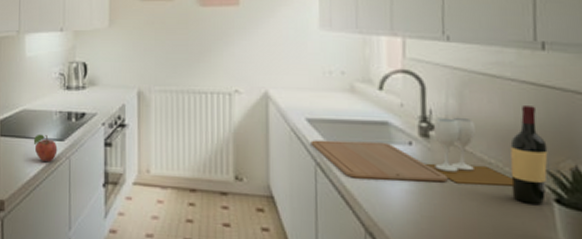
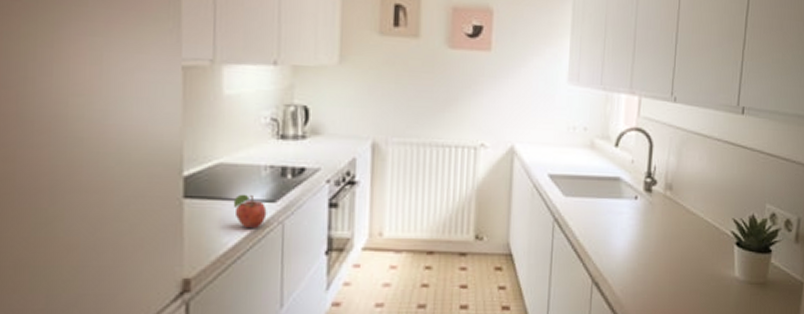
chopping board: present [311,140,448,183] -> none [551,196,662,233]
wineglass: present [426,117,513,186] -> none [647,173,709,233]
wine bottle: present [510,106,548,206] -> none [707,163,736,249]

